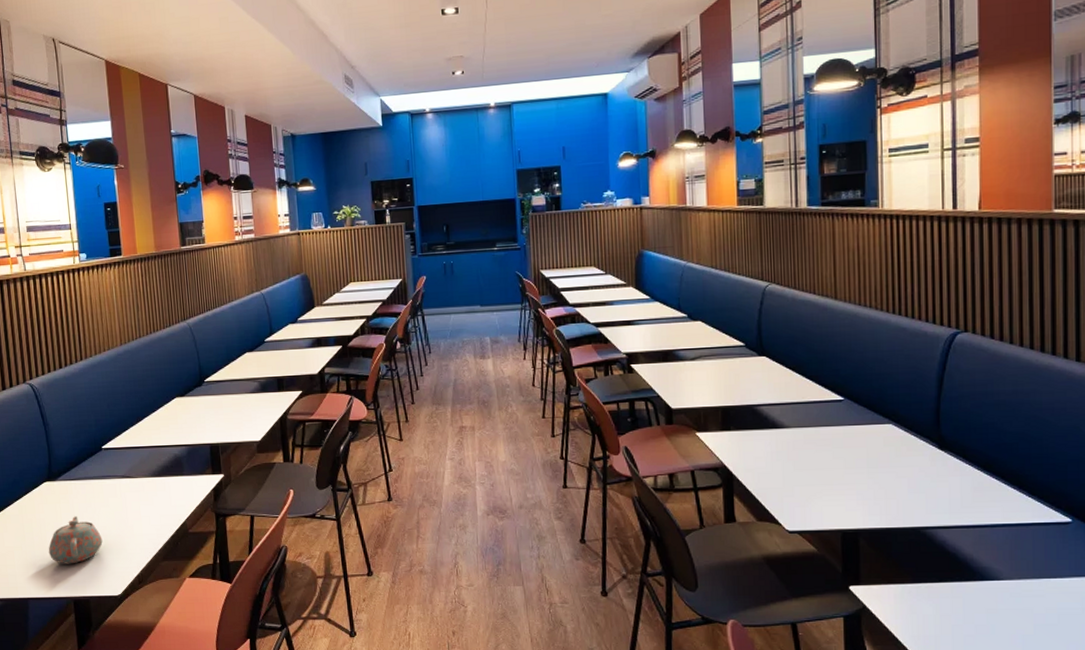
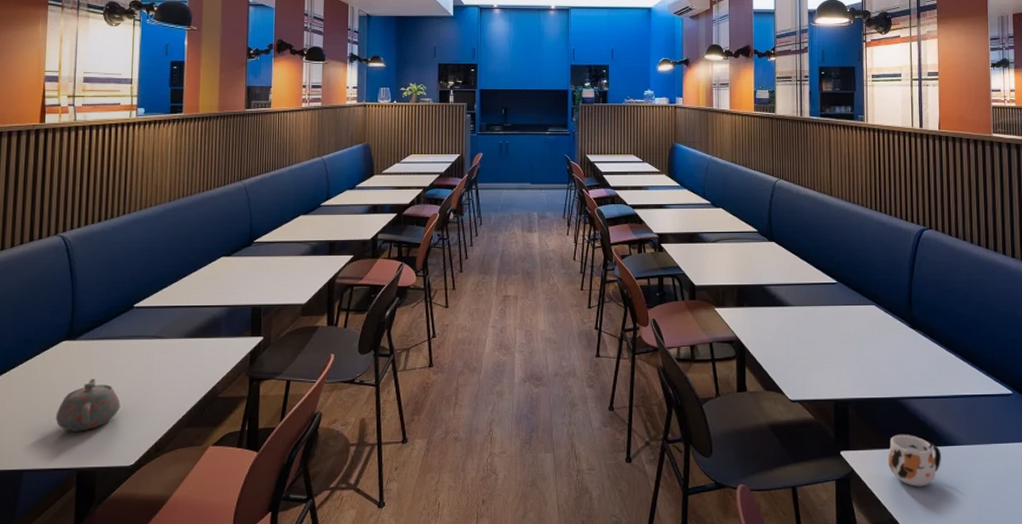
mug: none [907,567,976,625] -> present [887,434,941,486]

